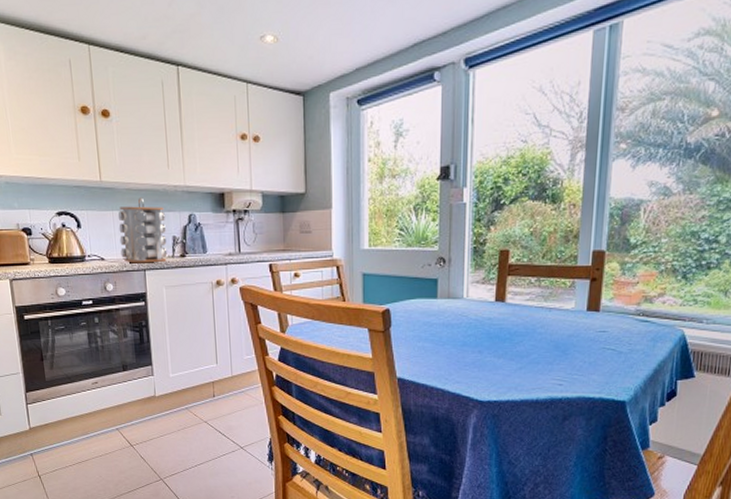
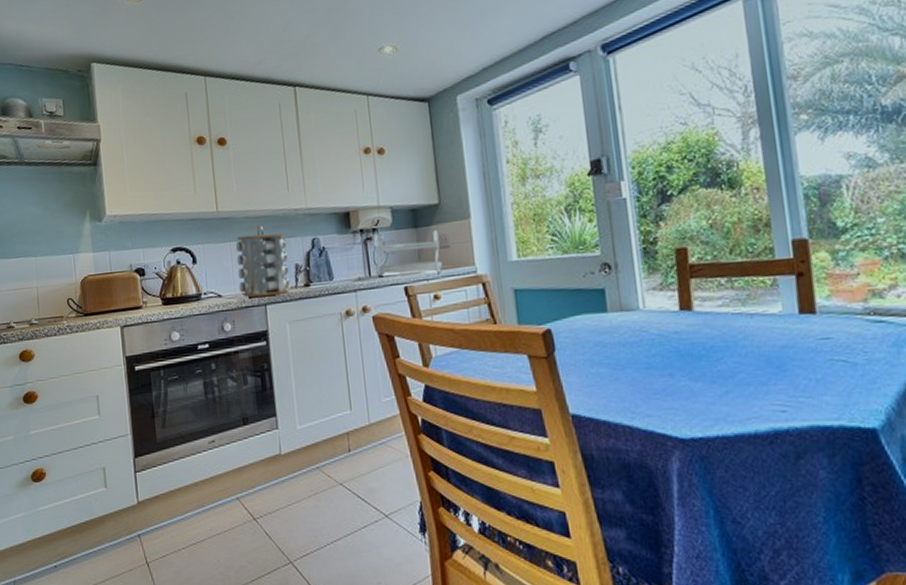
dish rack: none [243,215,304,255] -> present [372,229,443,278]

